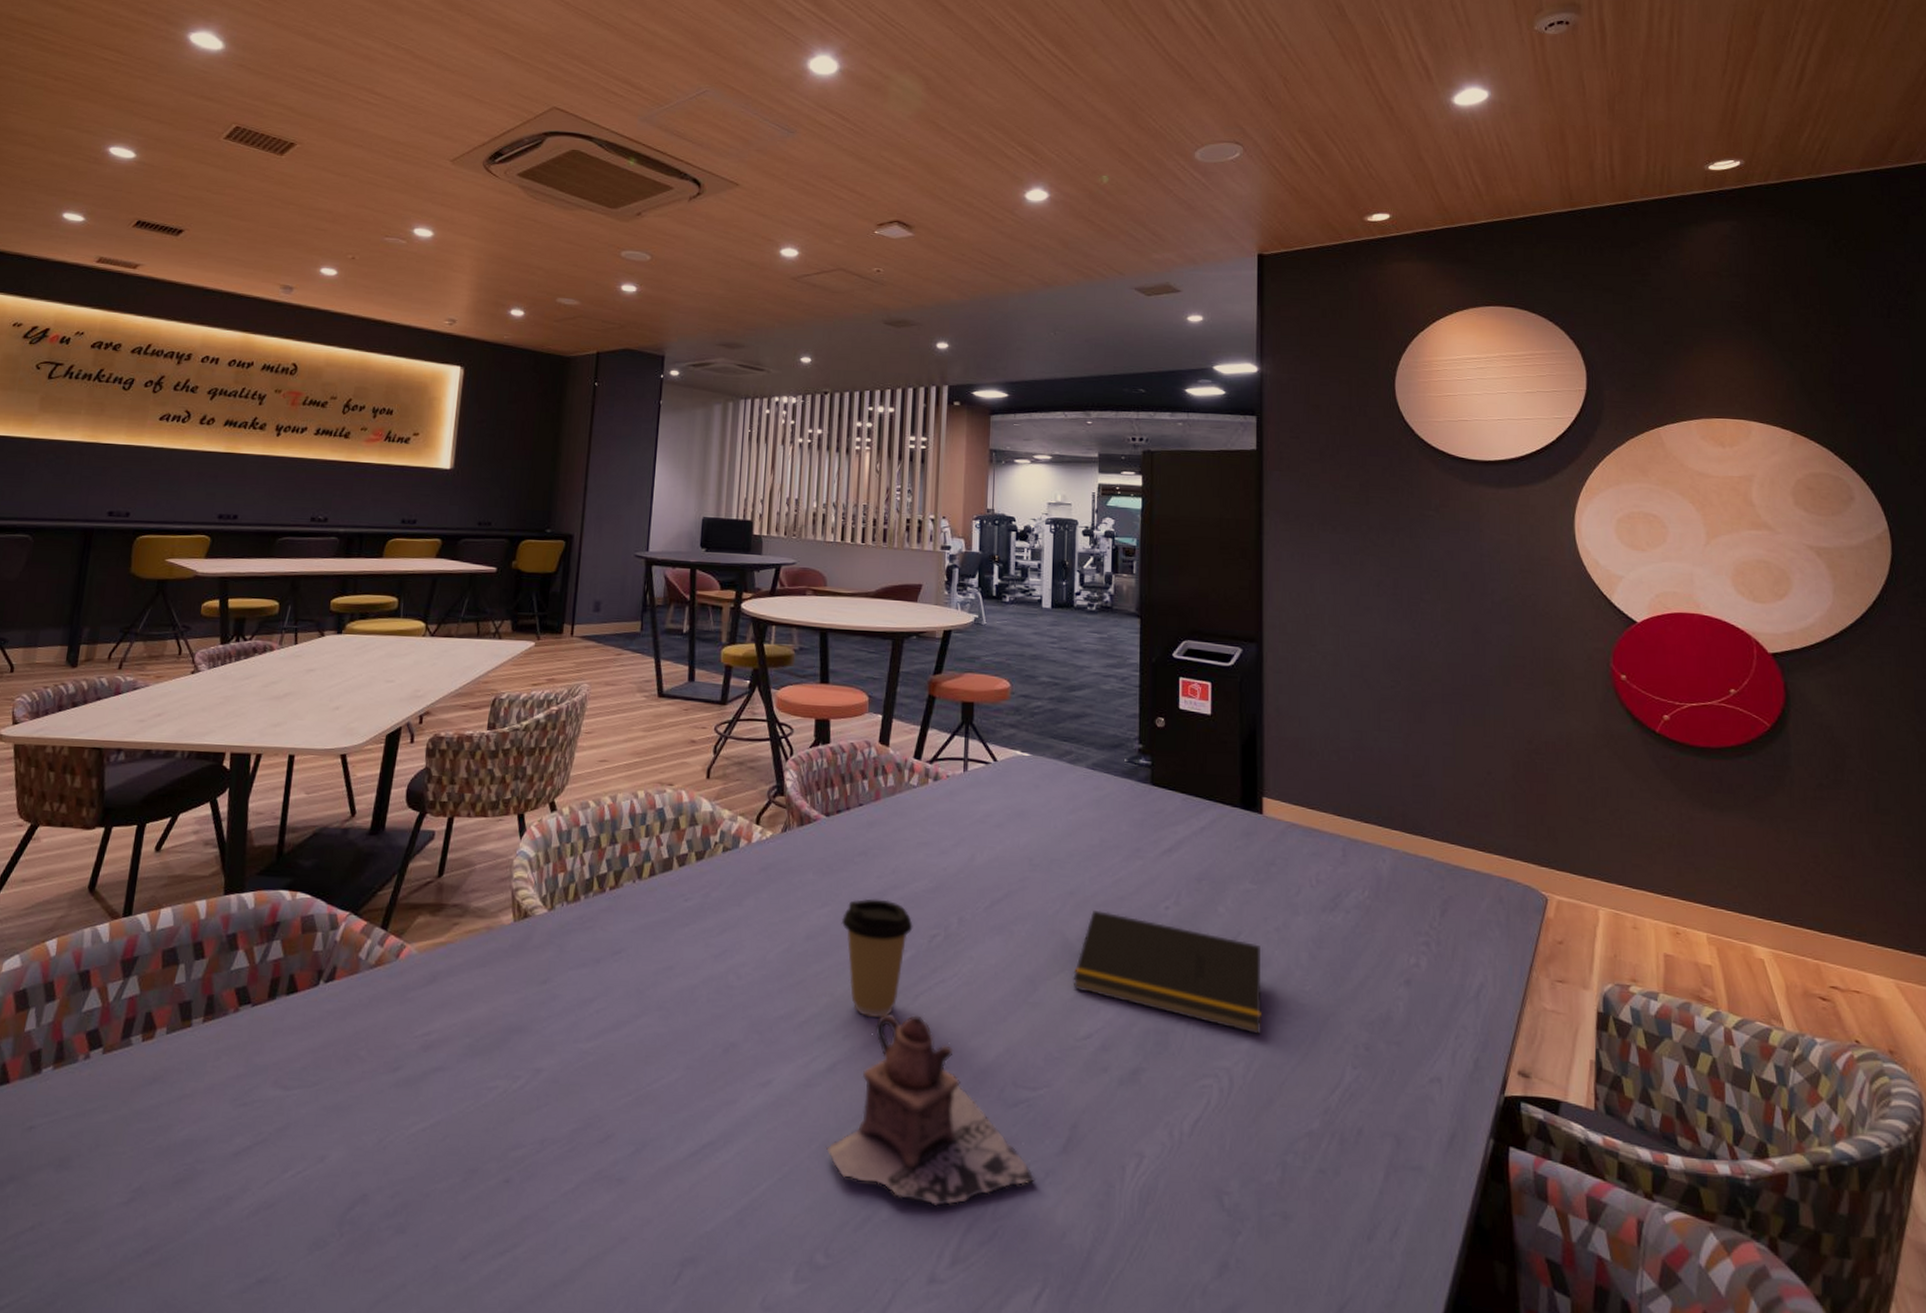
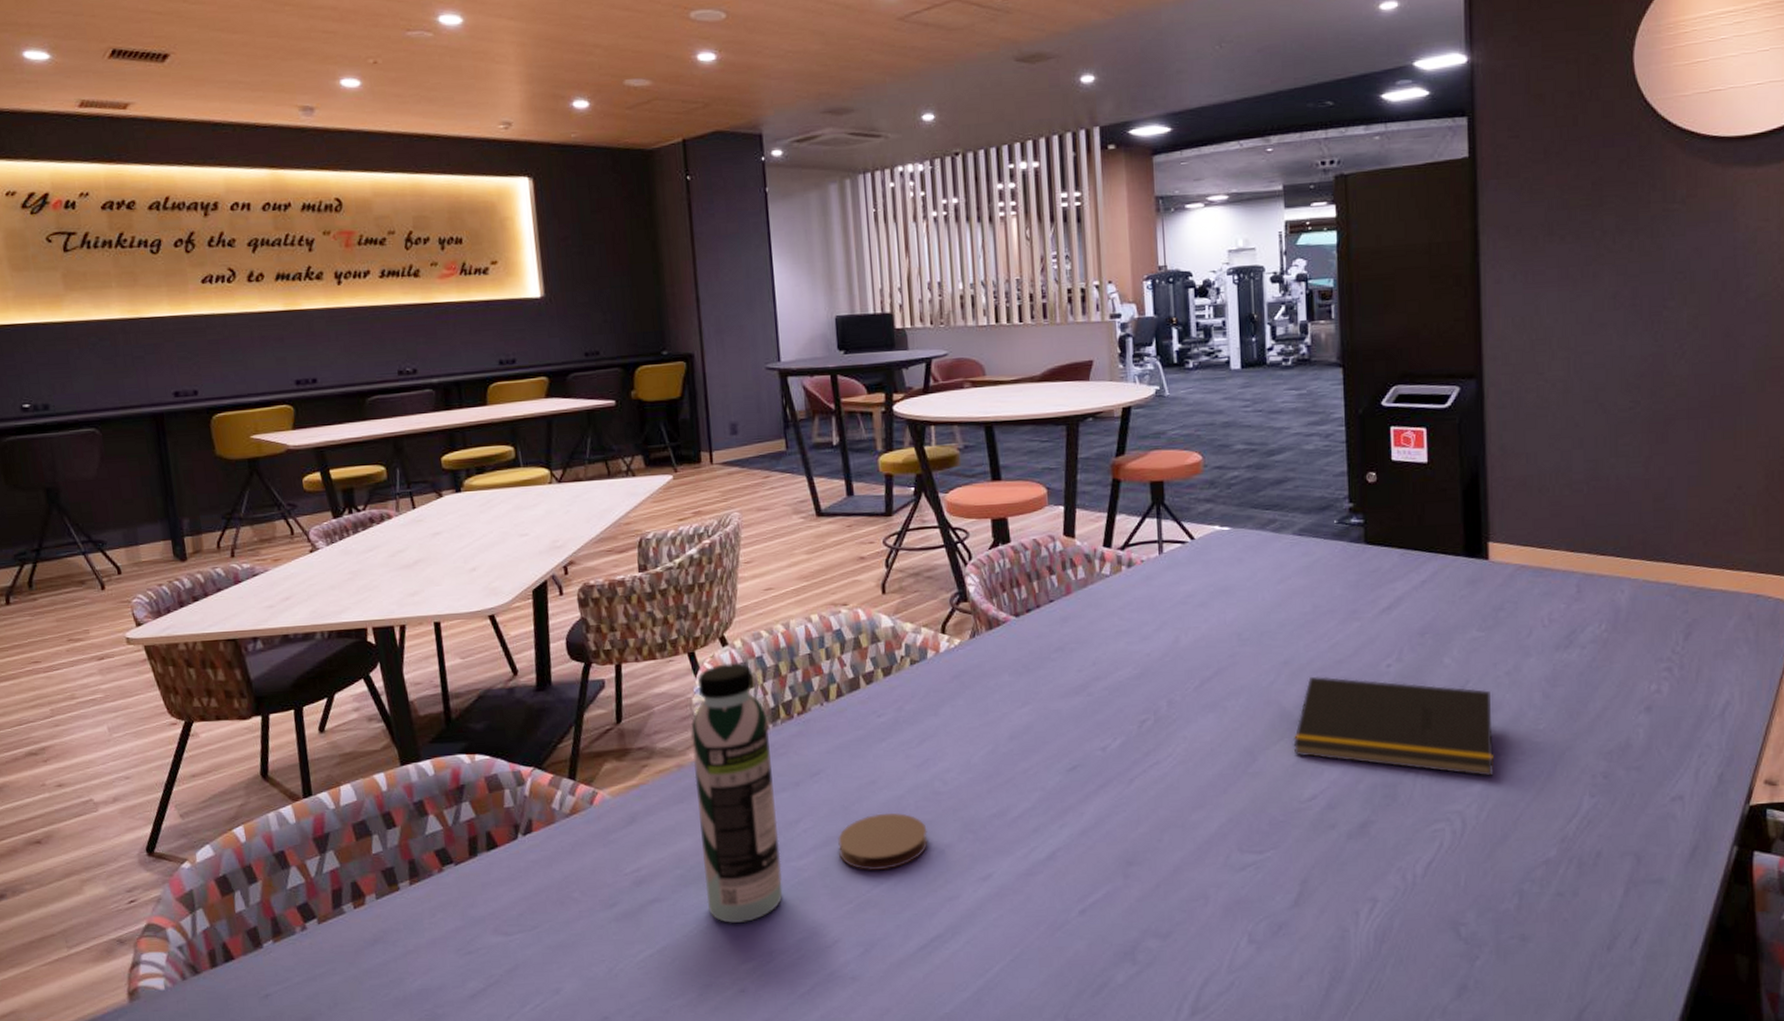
water bottle: none [488,829,582,1104] -> present [690,663,783,923]
coaster: none [626,1002,715,1064] -> present [838,812,928,871]
teapot: present [825,1013,1035,1207] -> none [1054,798,1269,968]
coffee cup: present [841,898,913,1018] -> none [1044,691,1121,806]

